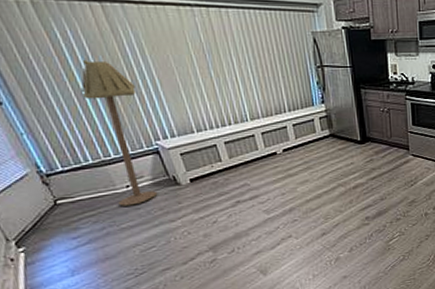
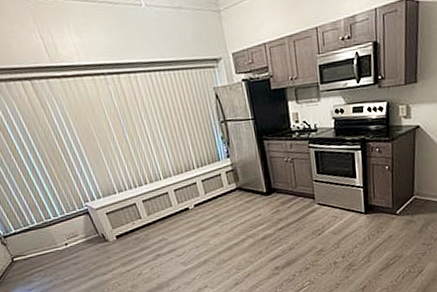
floor lamp: present [81,61,157,206] -> none [22,134,90,262]

